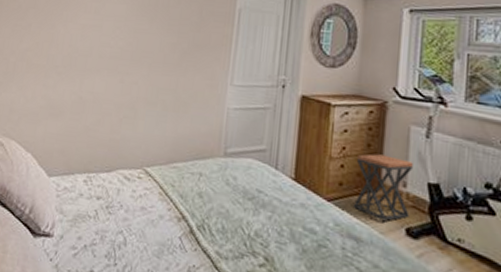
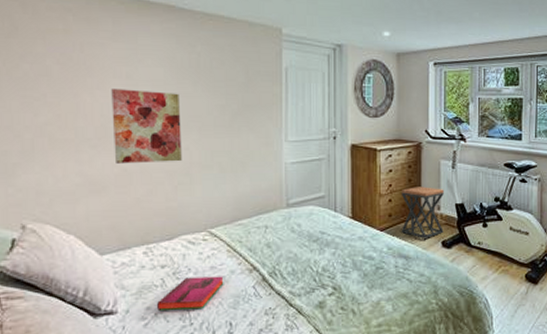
wall art: none [74,22,137,96] -> present [111,89,182,164]
hardback book: none [87,213,153,250] -> present [157,276,224,310]

